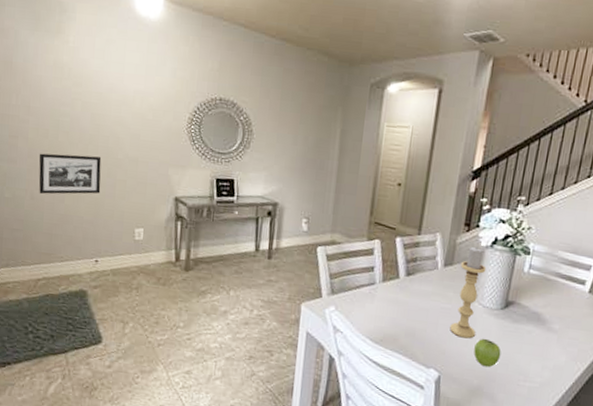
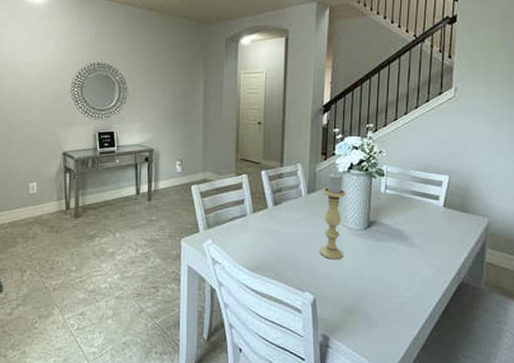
fruit: present [474,339,501,367] -> none [344,259,370,286]

